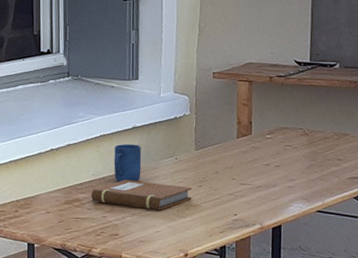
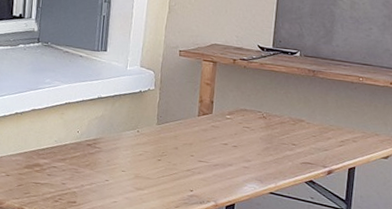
notebook: present [91,179,192,210] -> none [52,148,152,181]
mug: present [114,143,142,182] -> none [76,113,105,151]

